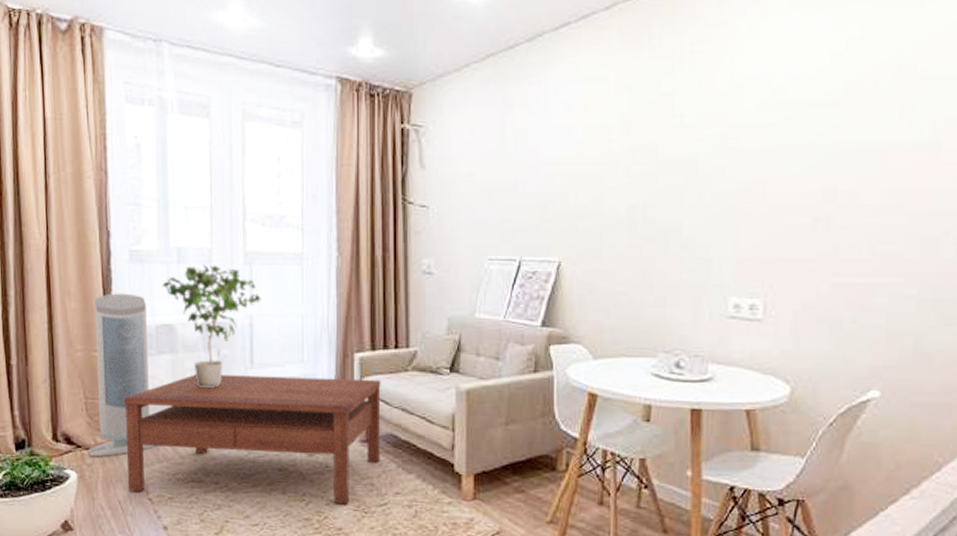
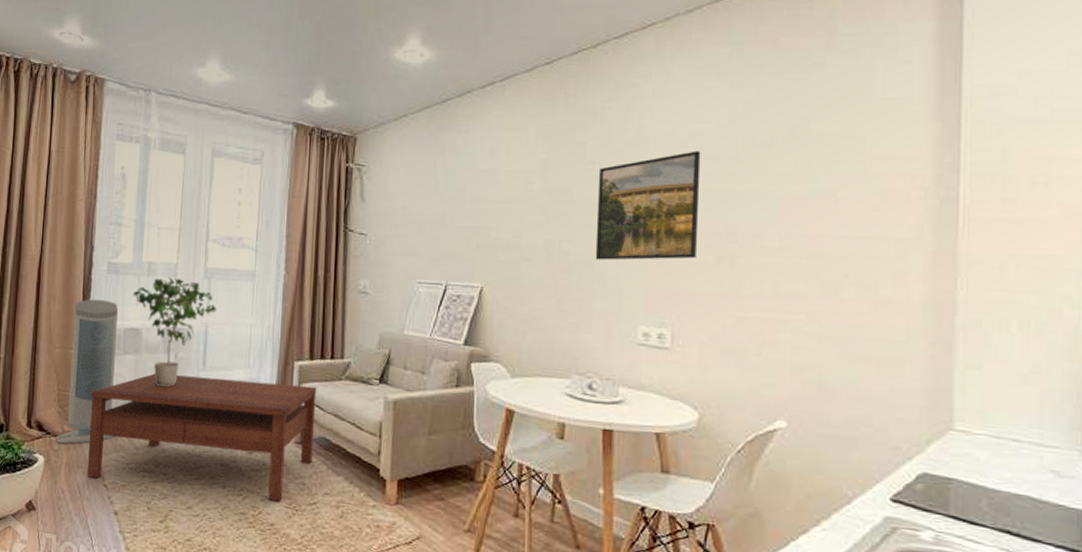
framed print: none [683,99,799,226] -> present [595,151,701,260]

